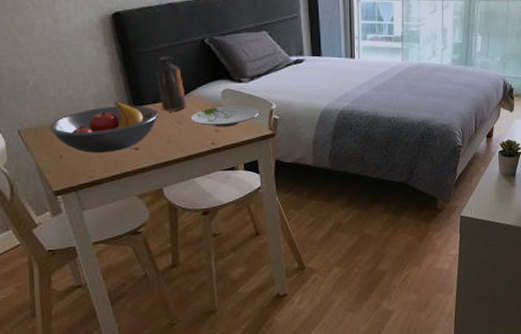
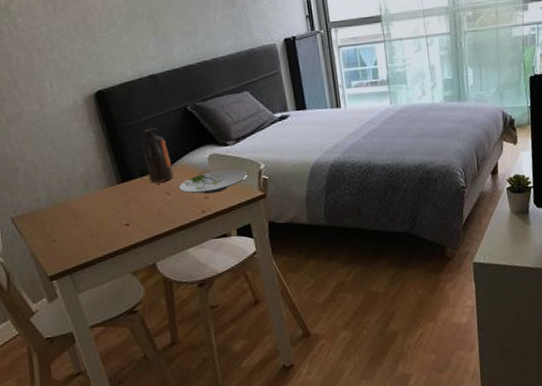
fruit bowl: present [49,102,158,153] -> none [41,179,147,234]

